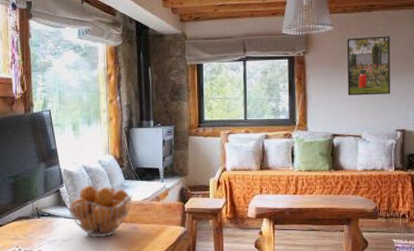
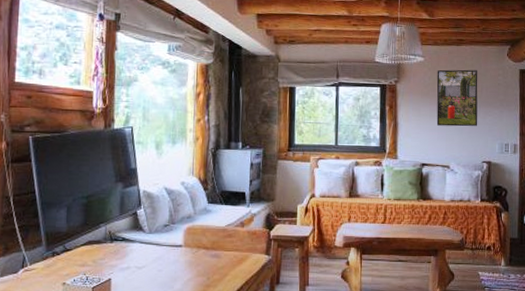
fruit basket: present [66,185,133,237] -> none [143,208,216,264]

